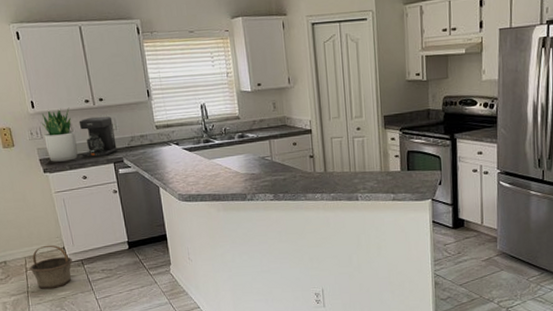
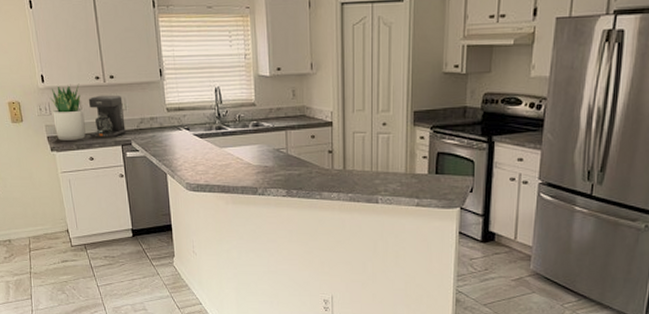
basket: present [29,245,72,289] -> none [33,226,75,271]

